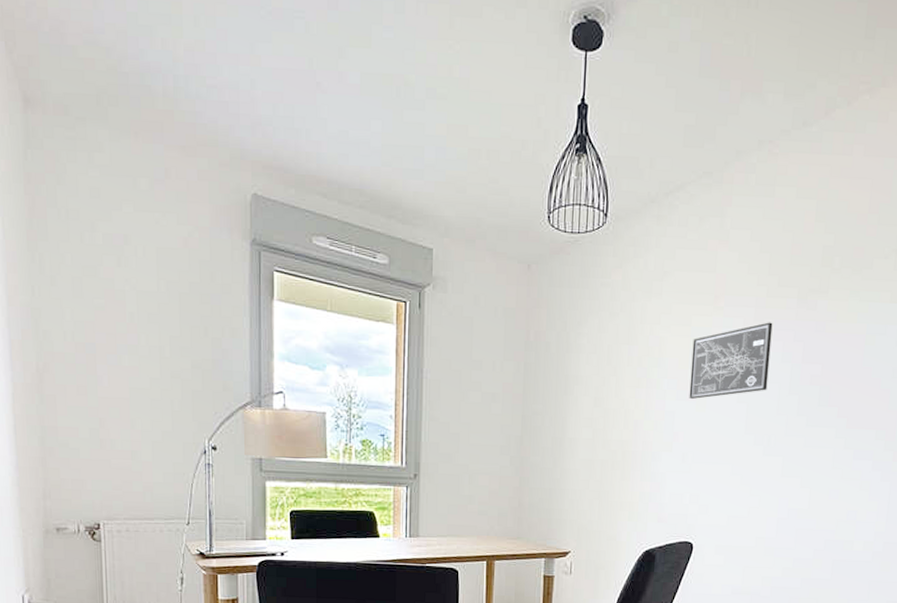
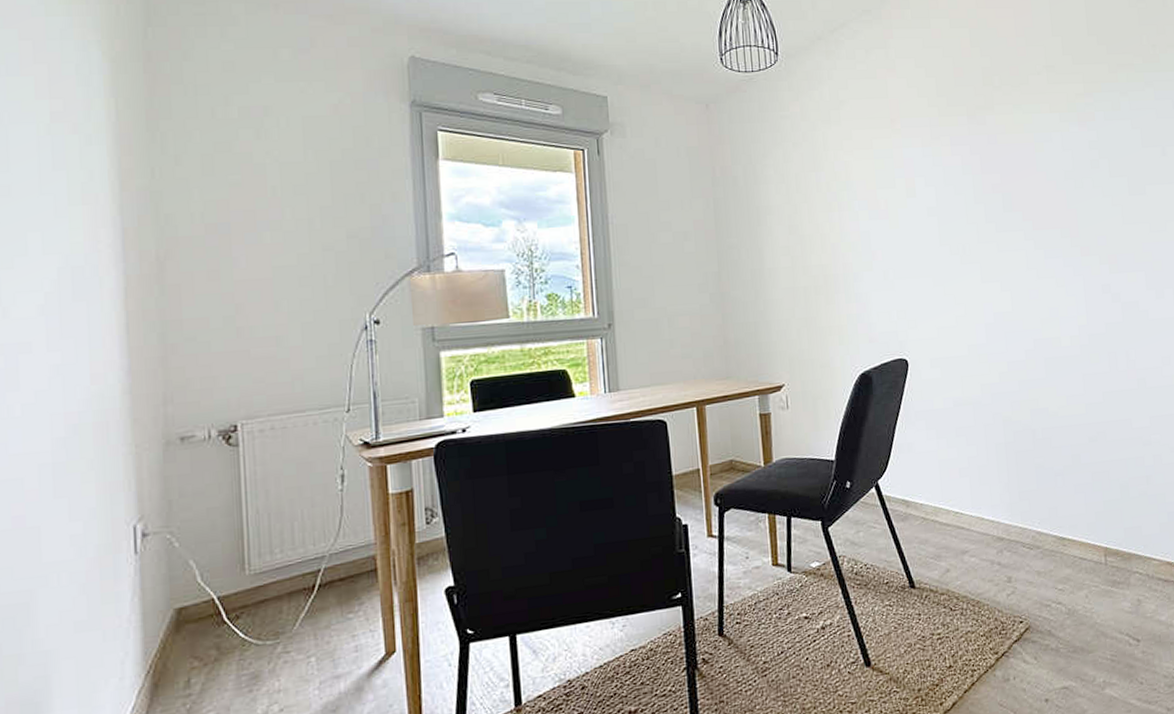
wall art: present [689,322,773,400] -> none [876,139,954,218]

